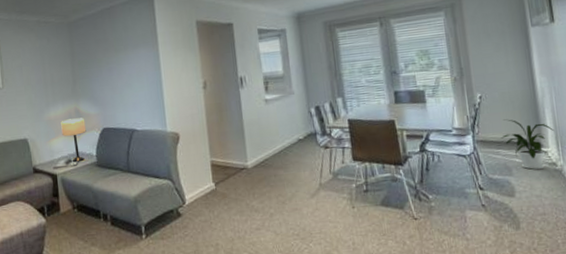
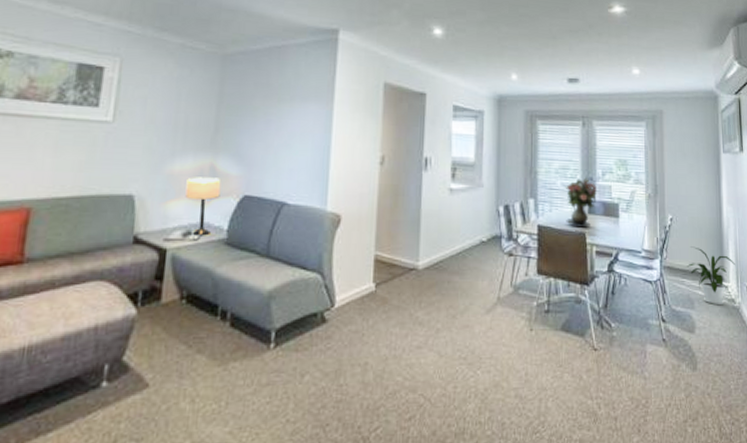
bouquet: none [369,72,402,117] -> present [565,177,598,228]

